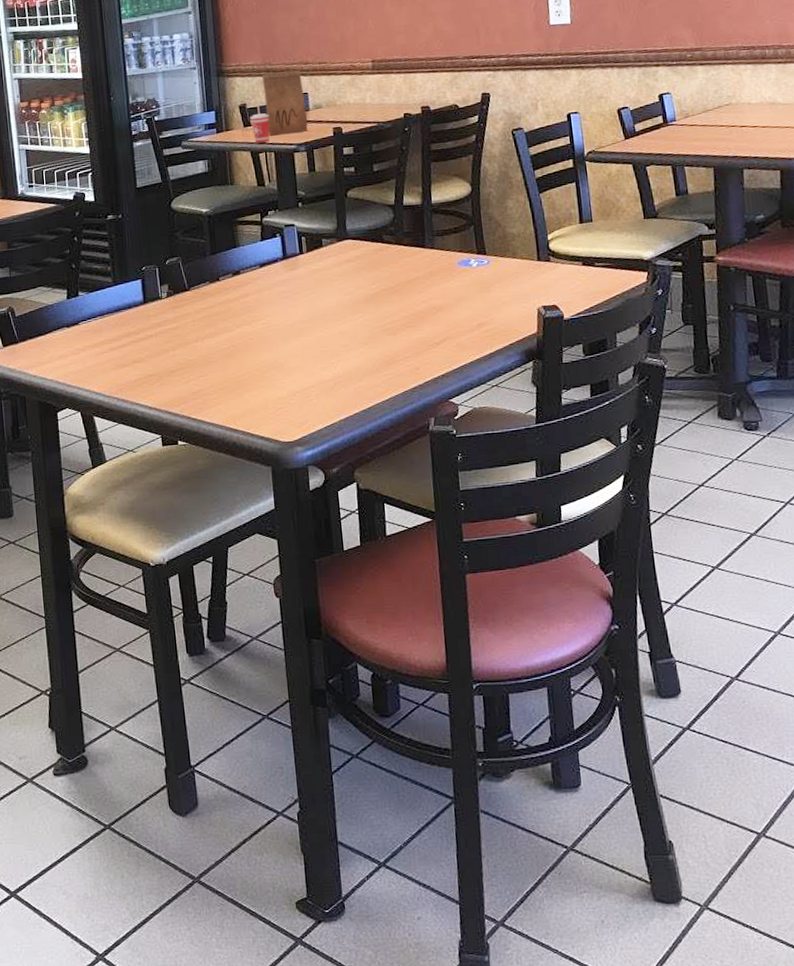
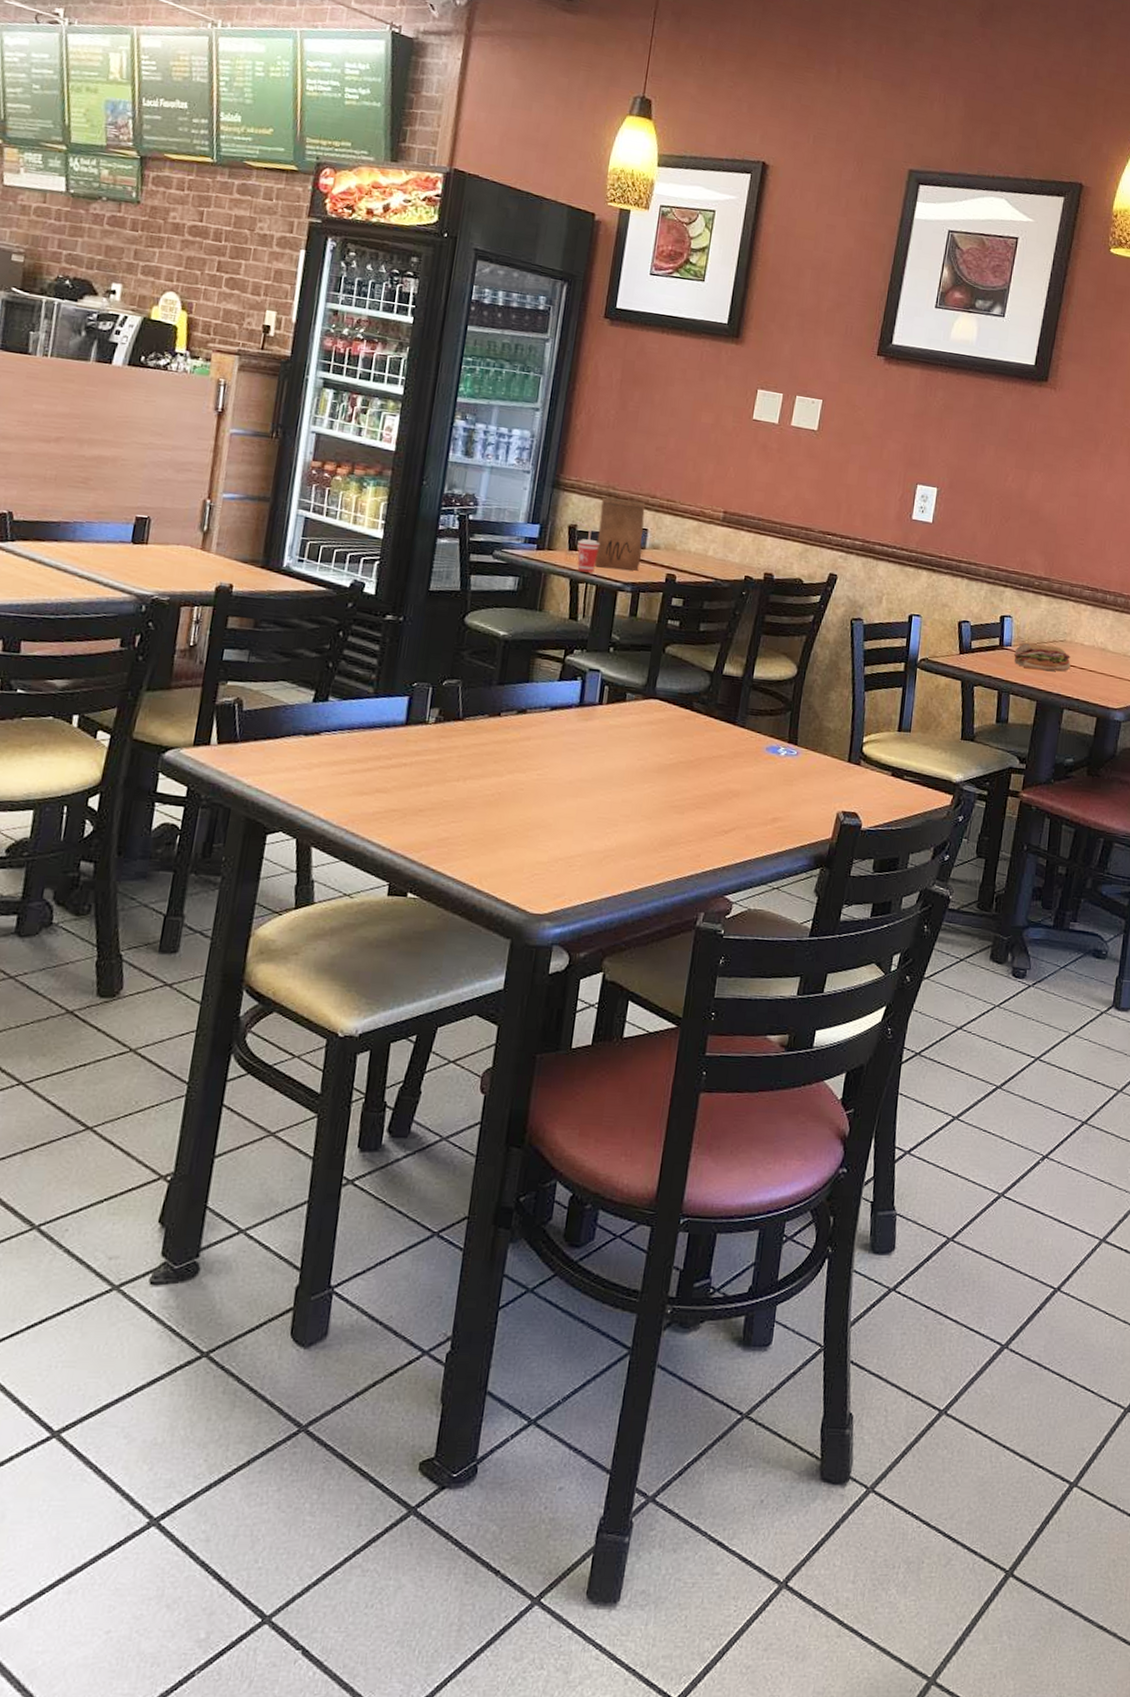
sandwich: none [679,111,742,138] -> present [1013,642,1071,672]

